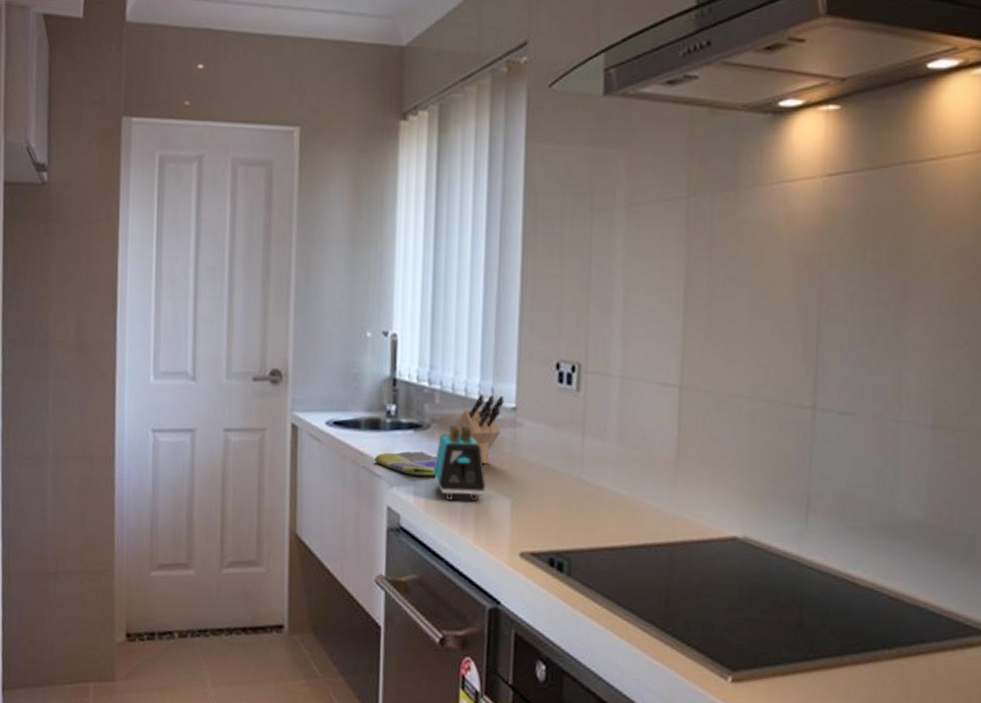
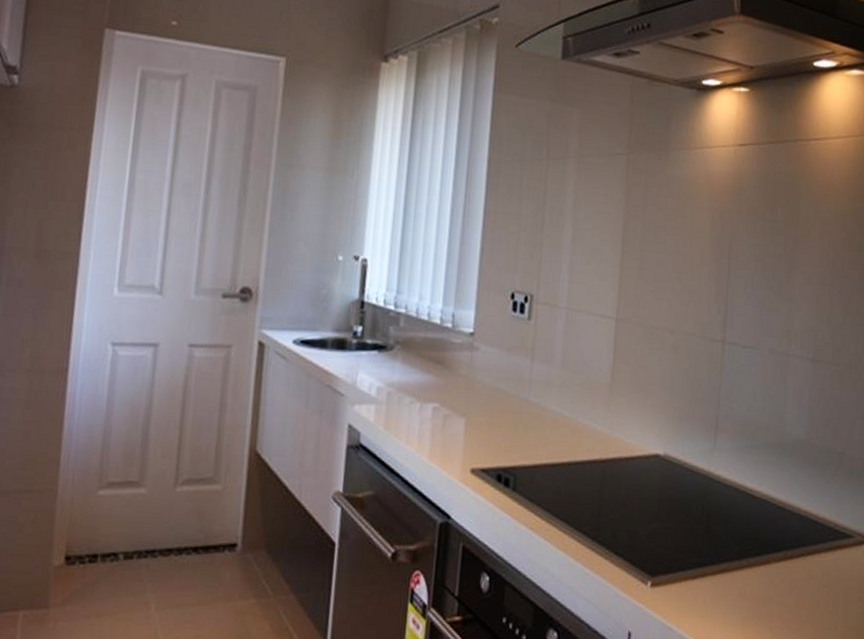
dish towel: present [374,451,437,476] -> none [338,371,398,395]
toaster: present [433,424,487,502] -> none [394,347,444,420]
knife block: present [455,395,504,464] -> none [417,320,464,384]

